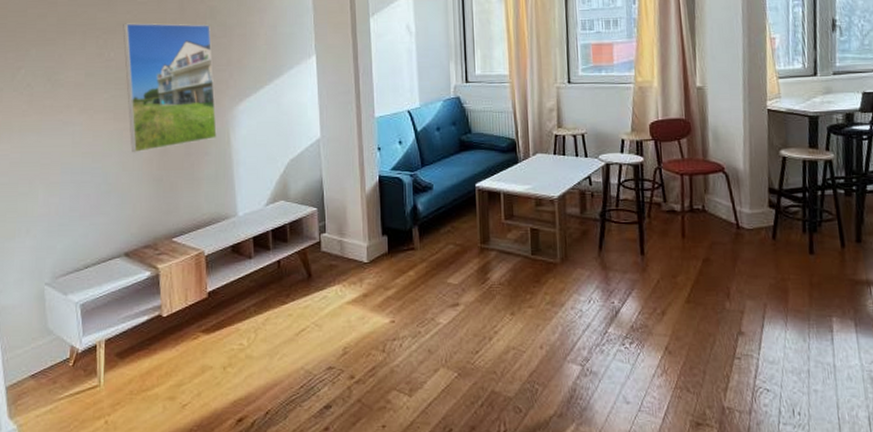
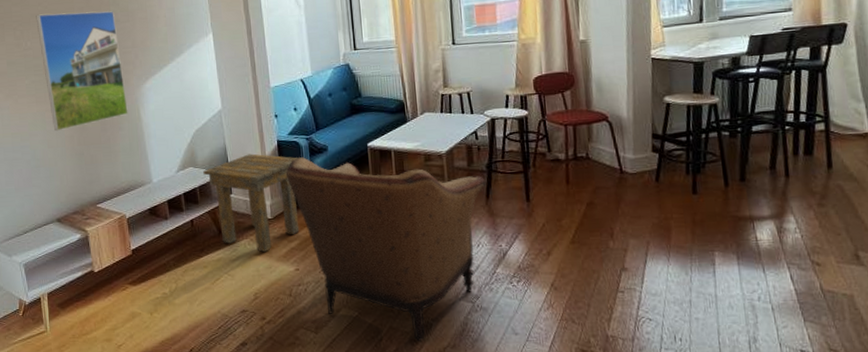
side table: none [295,189,401,300] -> present [203,153,300,252]
armchair: none [387,195,599,410] -> present [286,157,486,342]

